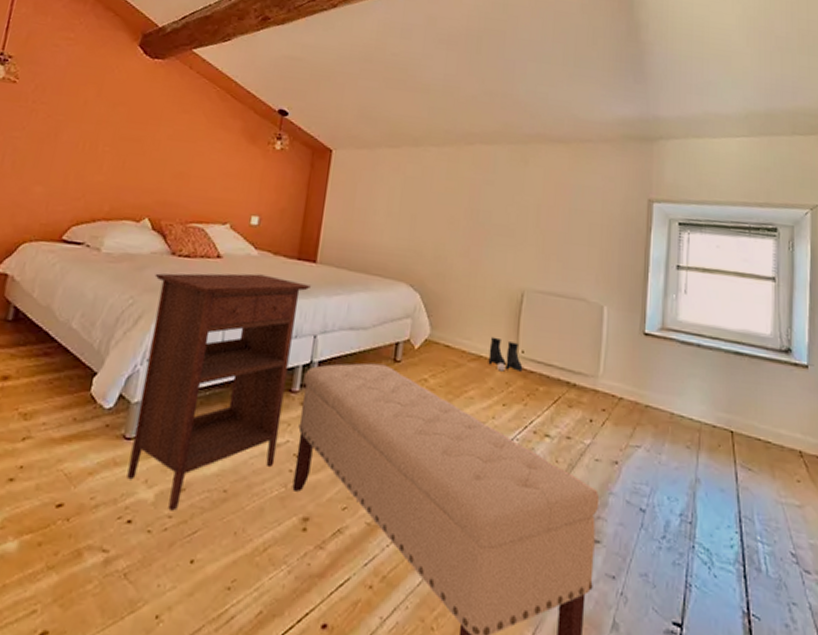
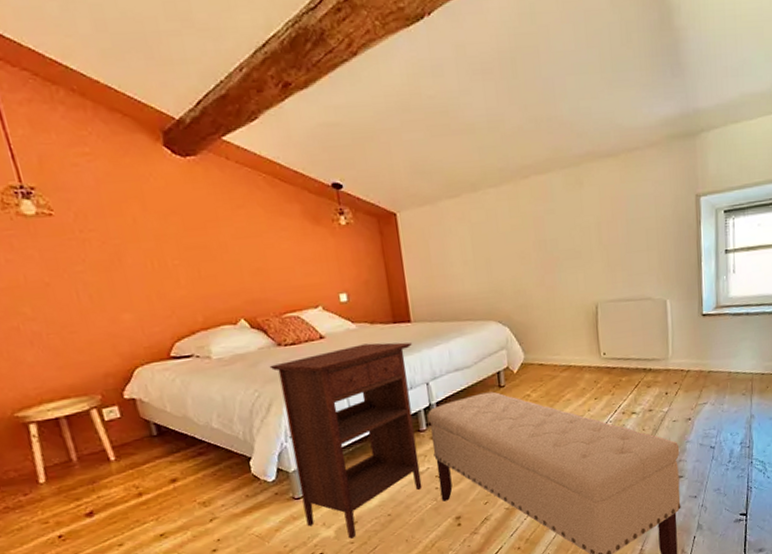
boots: present [488,336,523,372] -> none [576,347,607,374]

